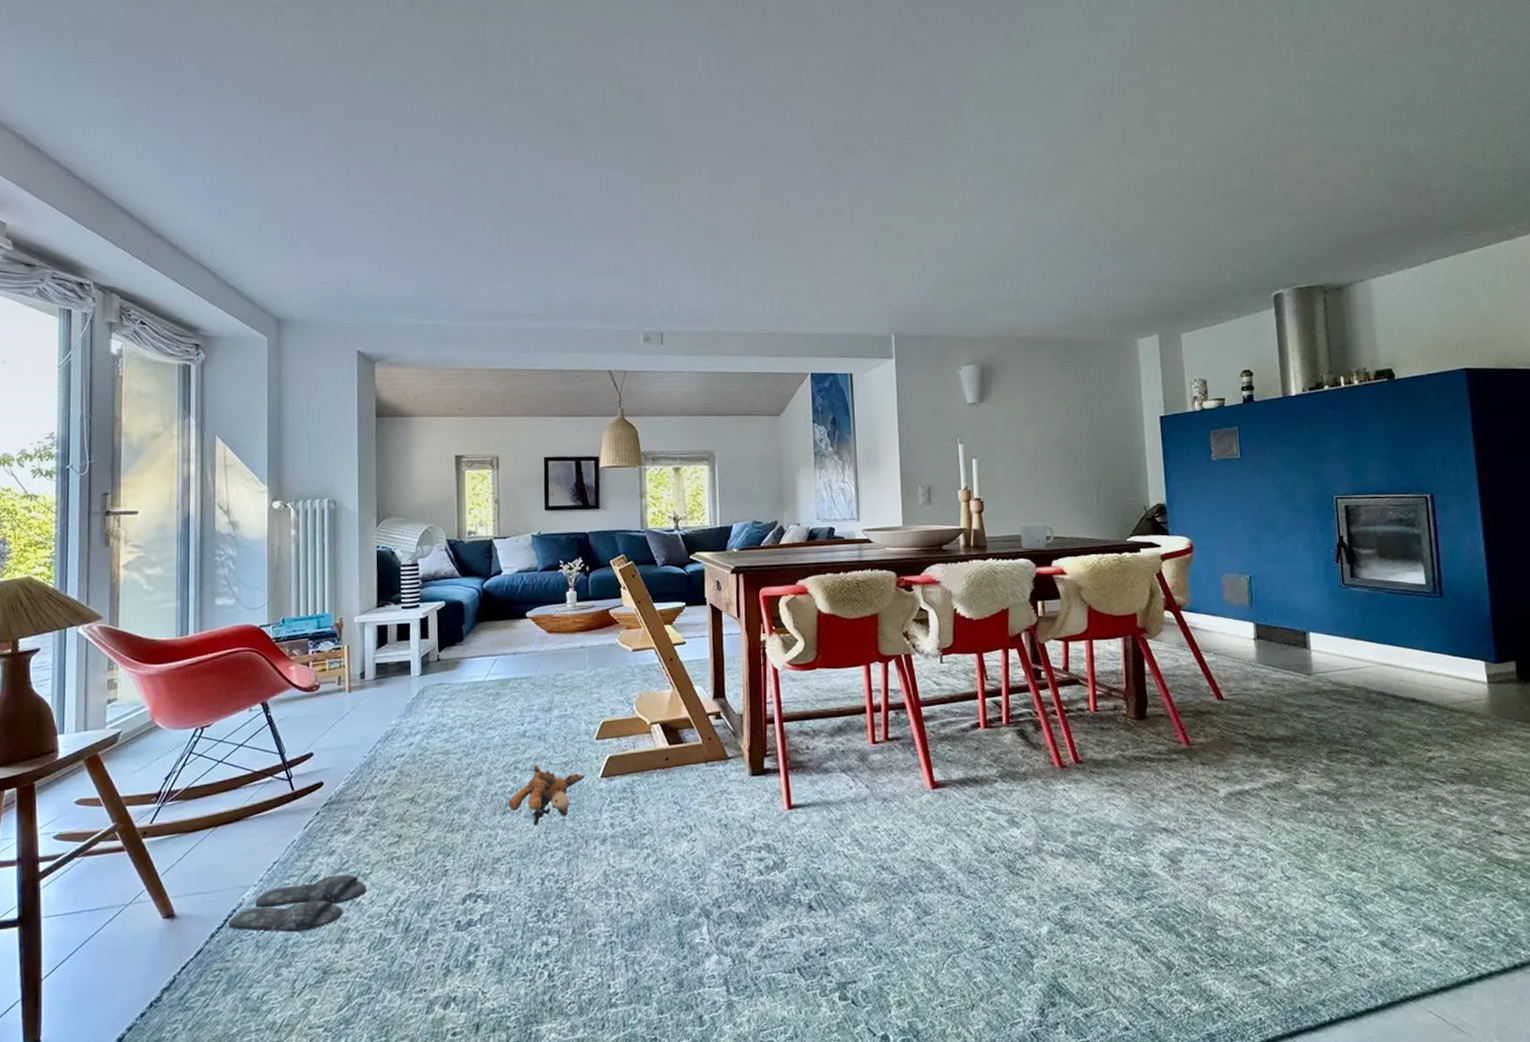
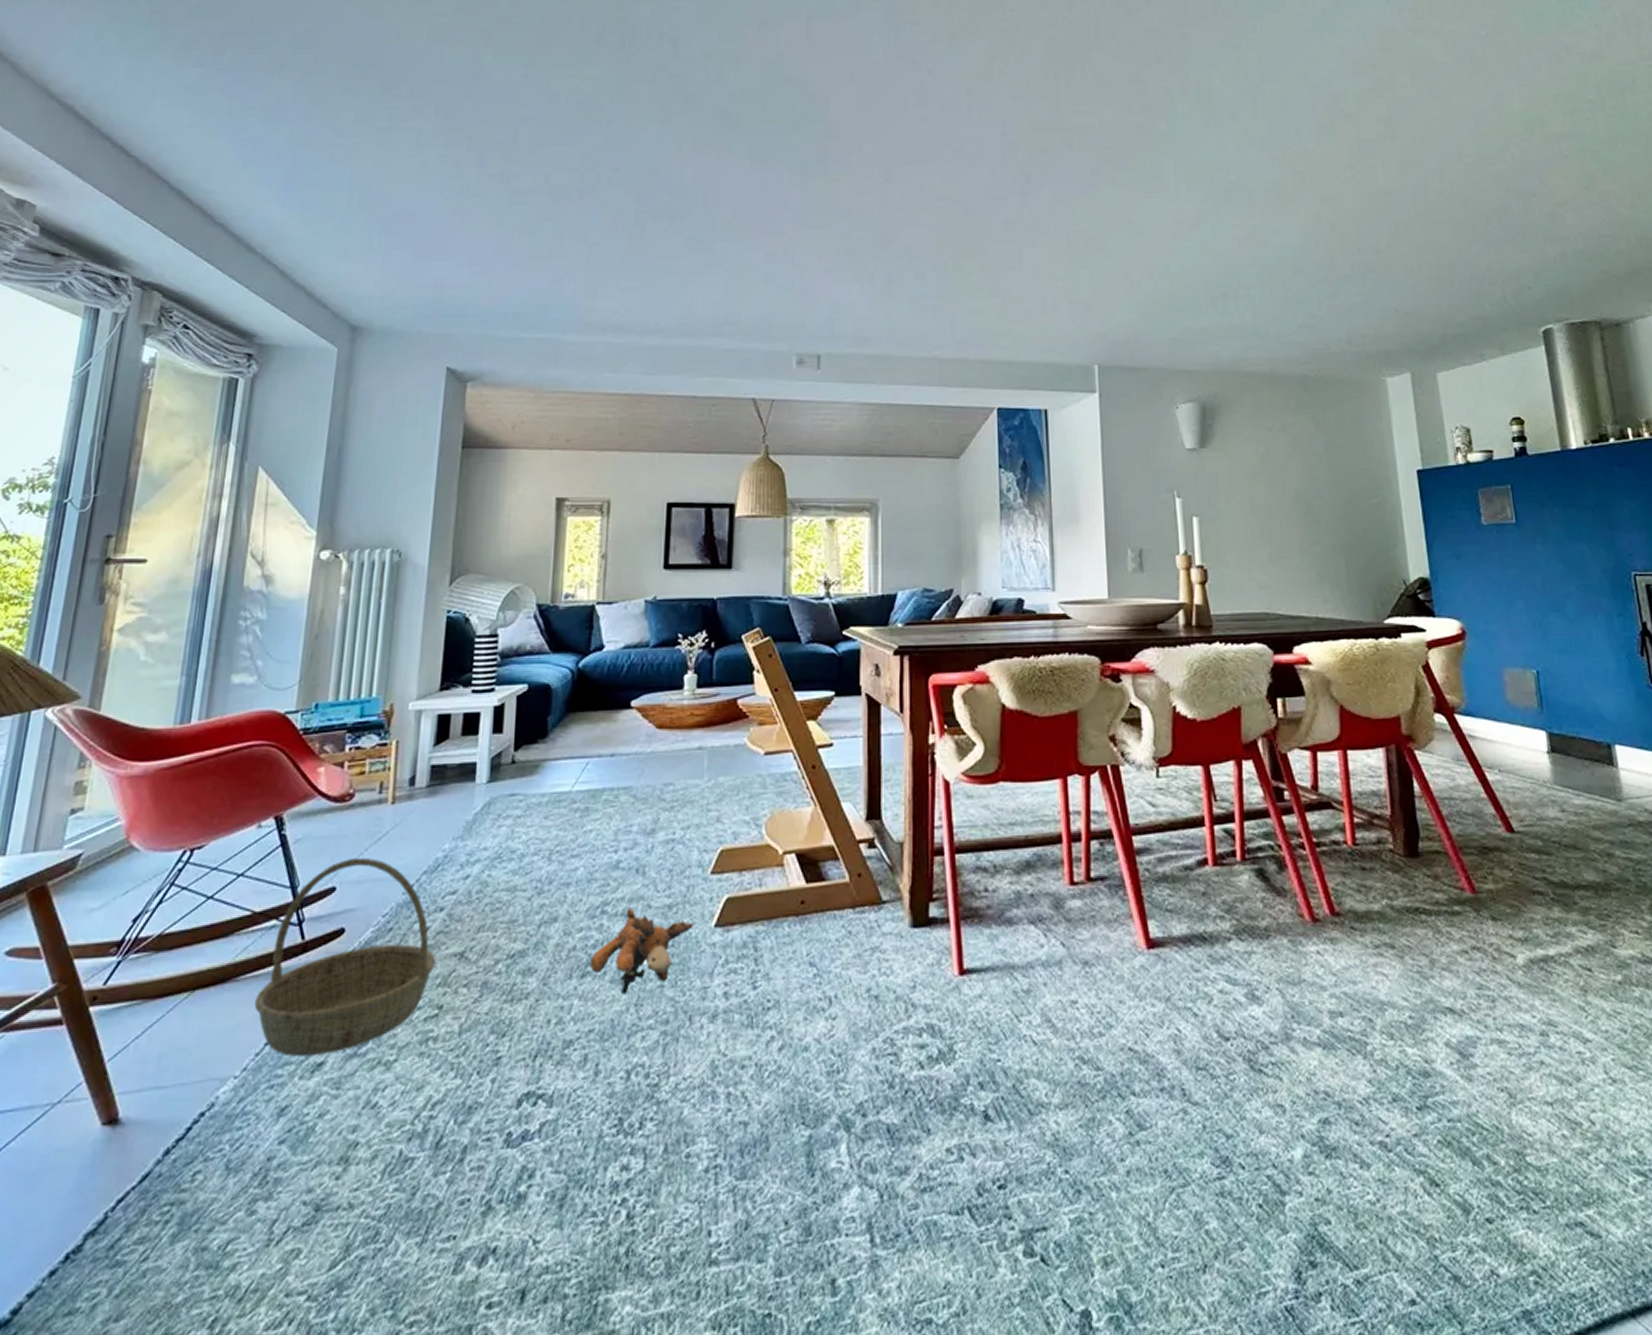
slippers: present [229,874,367,932] -> none [192,1062,389,1147]
basket: none [262,731,393,871] -> present [254,857,435,1057]
mug: present [1019,523,1055,550] -> none [1251,598,1296,632]

